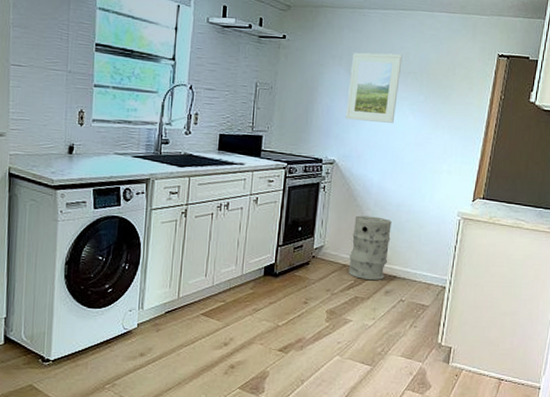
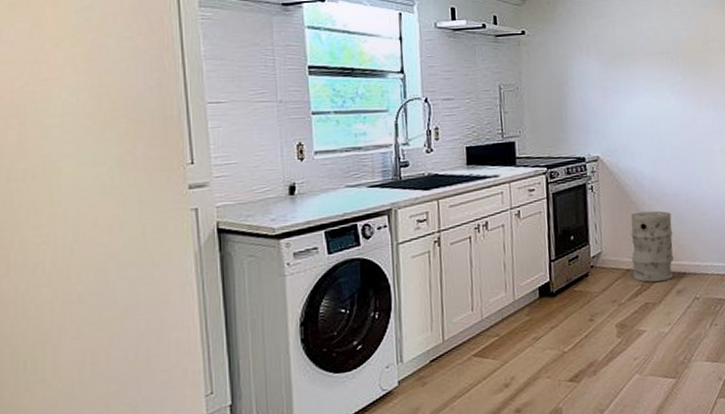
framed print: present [345,52,403,123] -> none [600,36,656,111]

